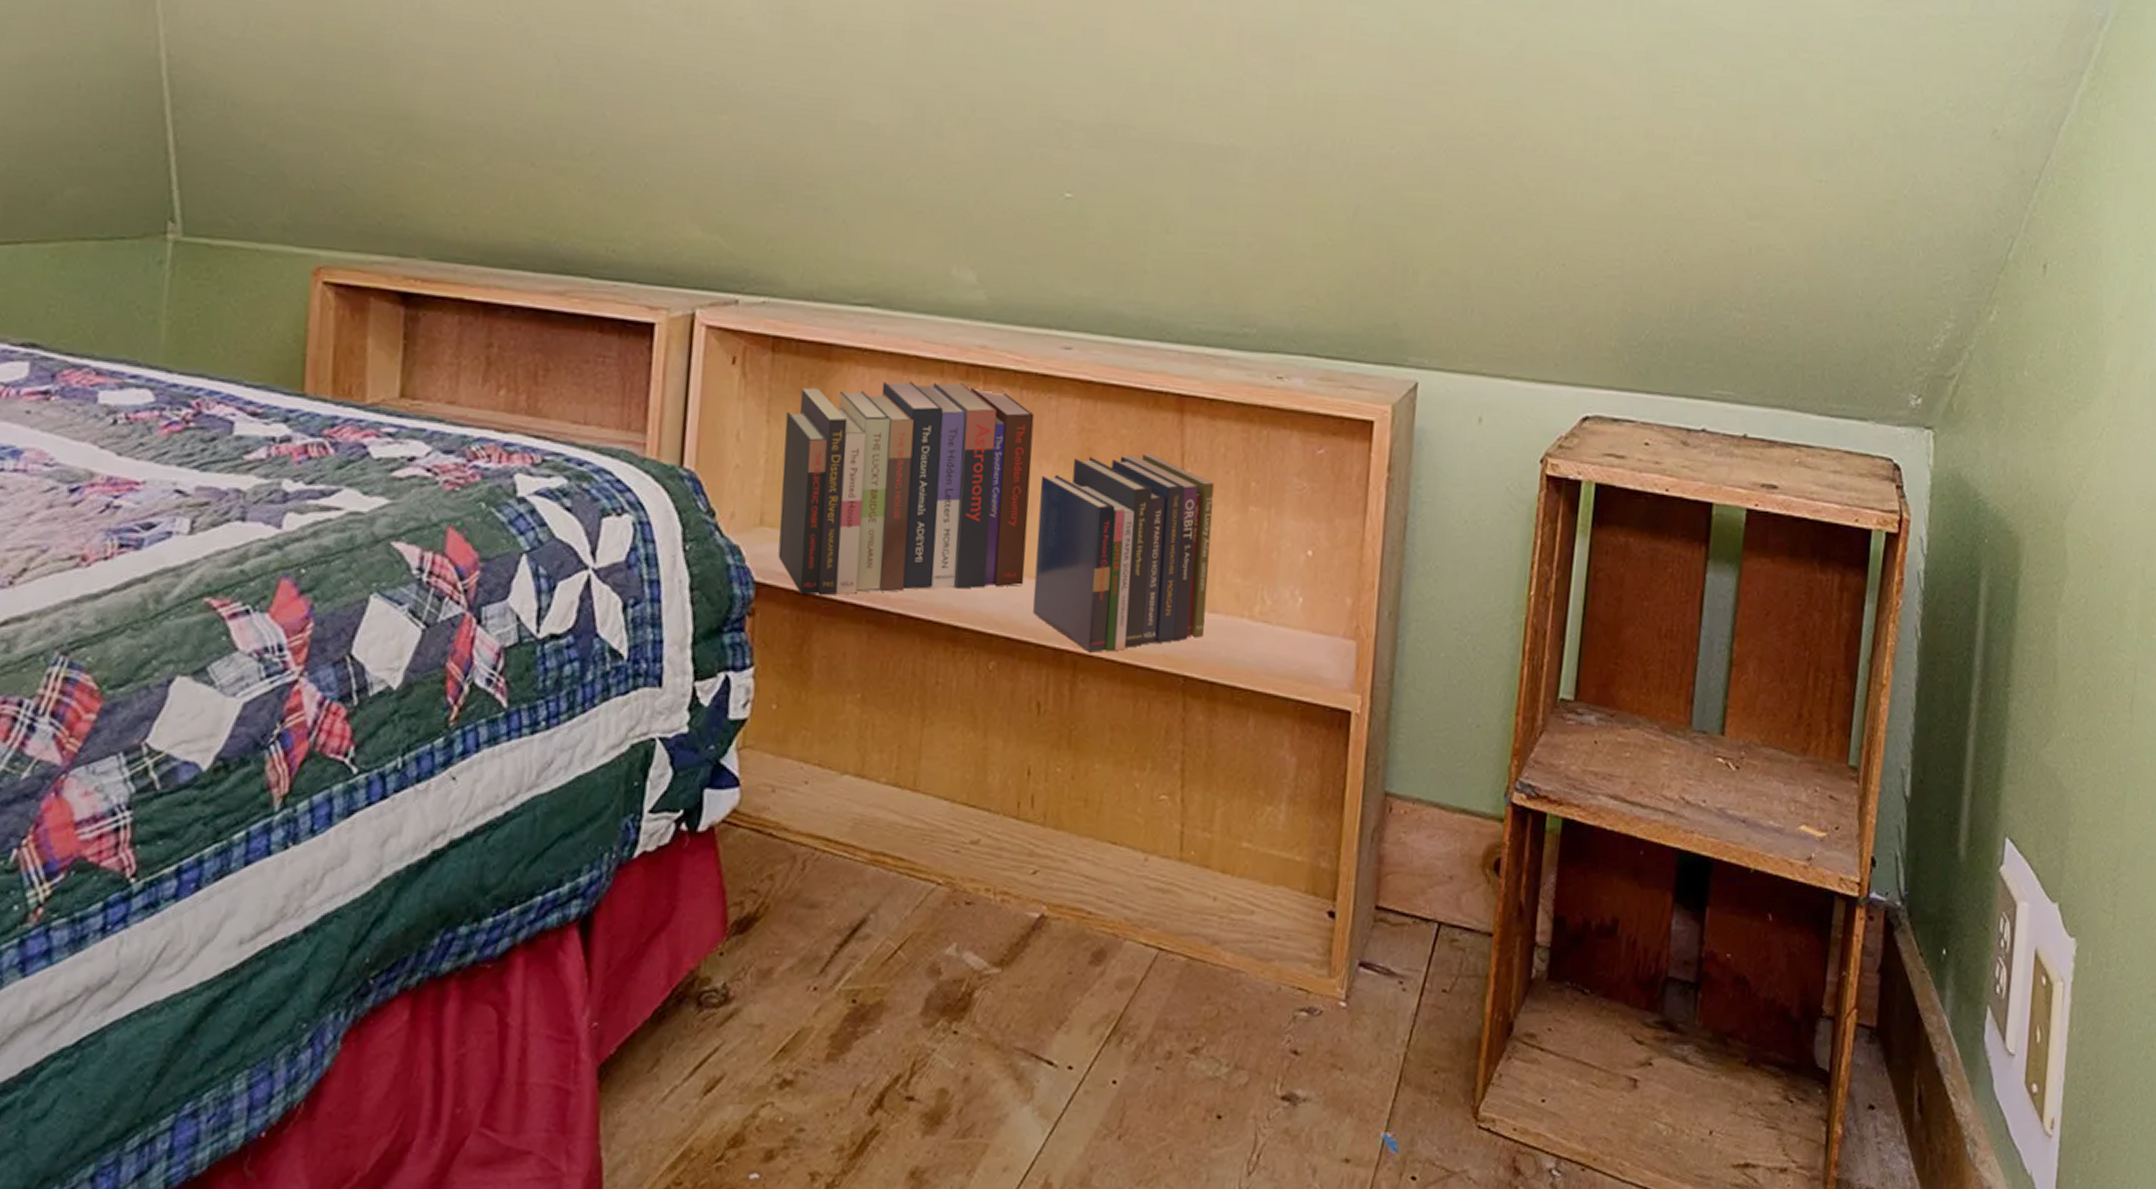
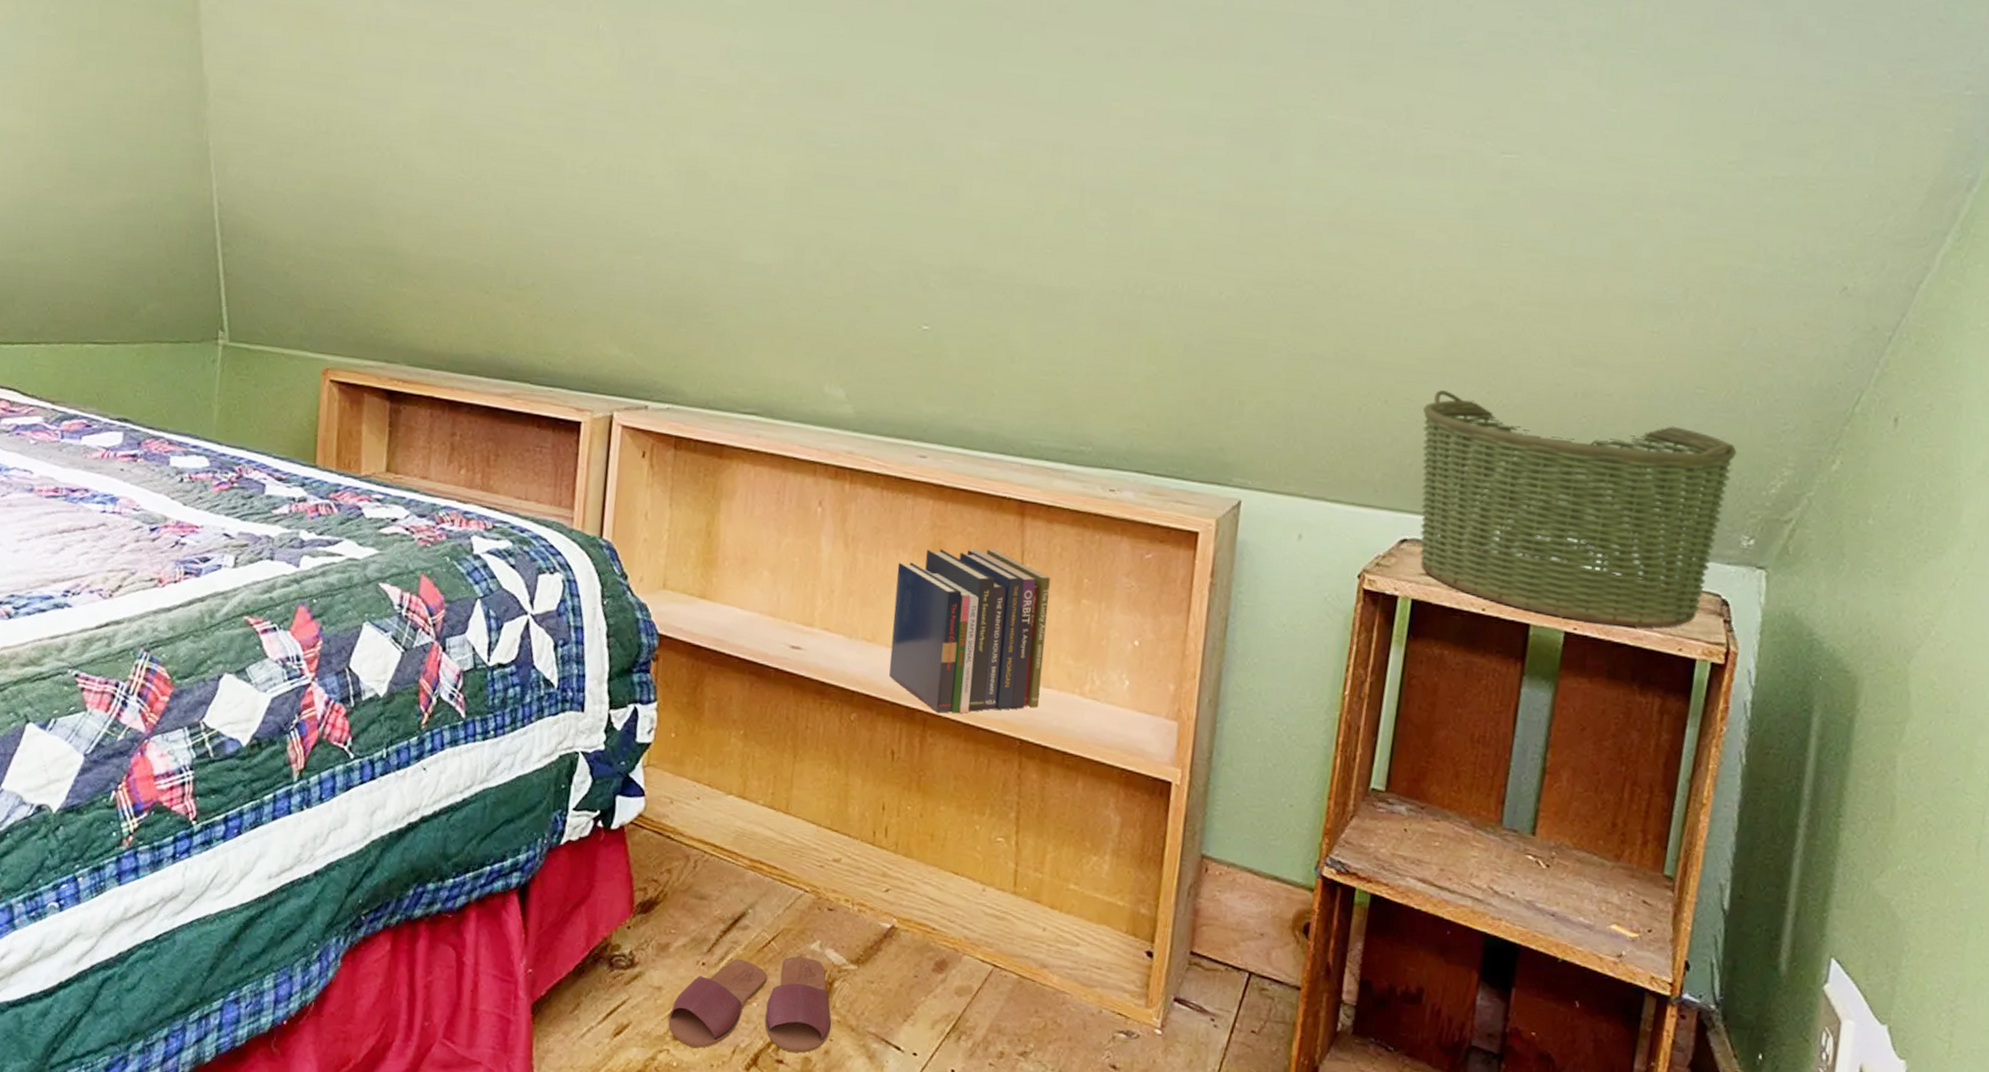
slippers: none [772,966,972,1095] -> present [668,956,832,1053]
books: present [778,380,1035,596] -> none [677,477,893,653]
basket: none [1601,250,1903,499] -> present [1419,390,1737,628]

